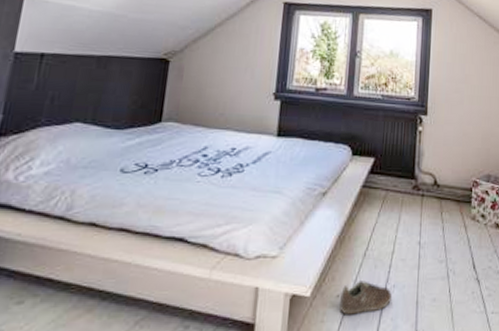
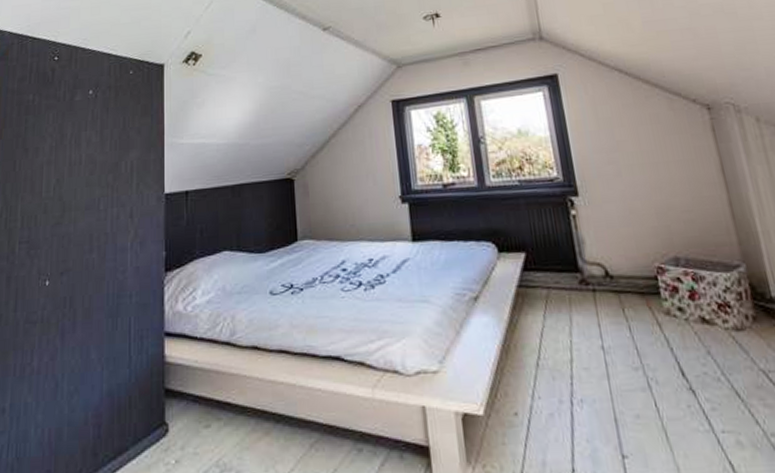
sneaker: present [339,281,393,315] -> none [518,395,583,436]

